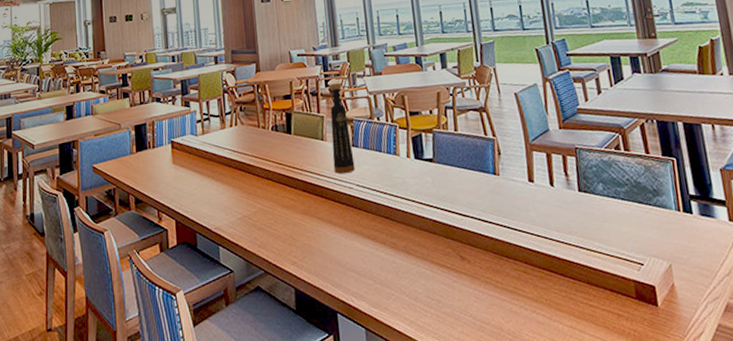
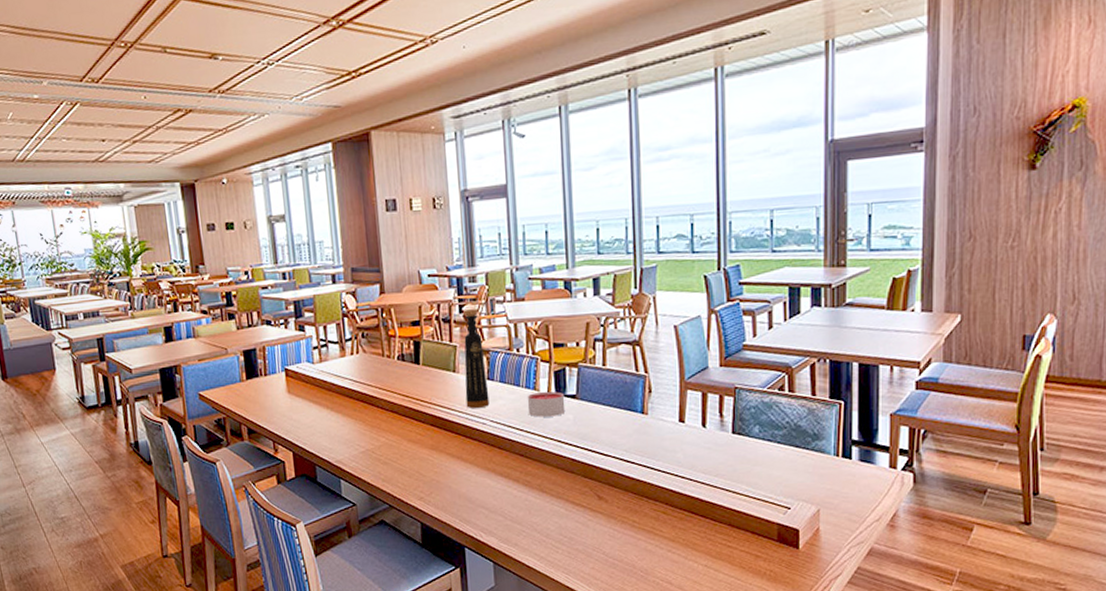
candle: none [388,156,424,181] -> present [527,391,566,418]

